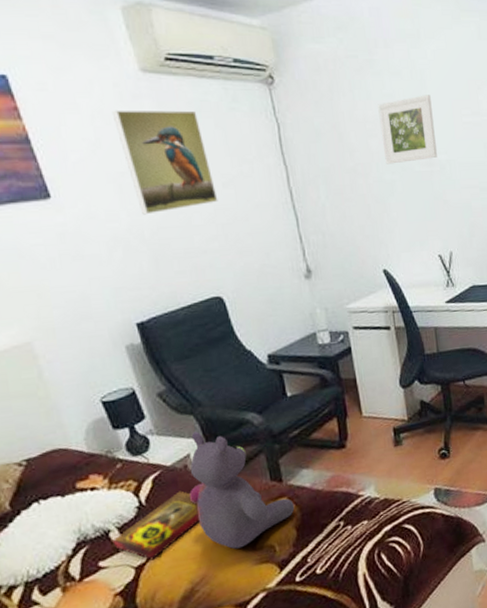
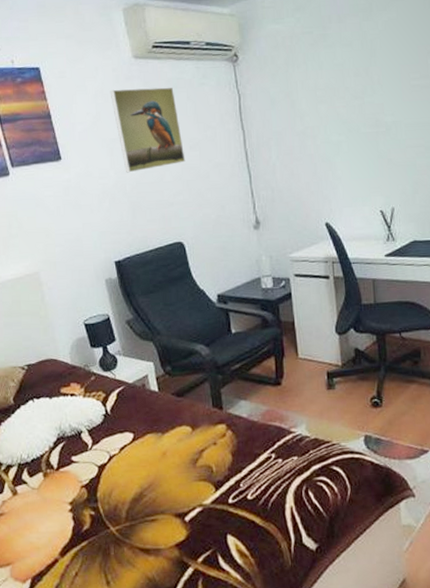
book: present [112,491,199,561] -> none [83,406,152,462]
stuffed bear: present [188,431,295,549] -> none [144,356,232,464]
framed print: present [378,95,437,164] -> none [329,62,384,127]

